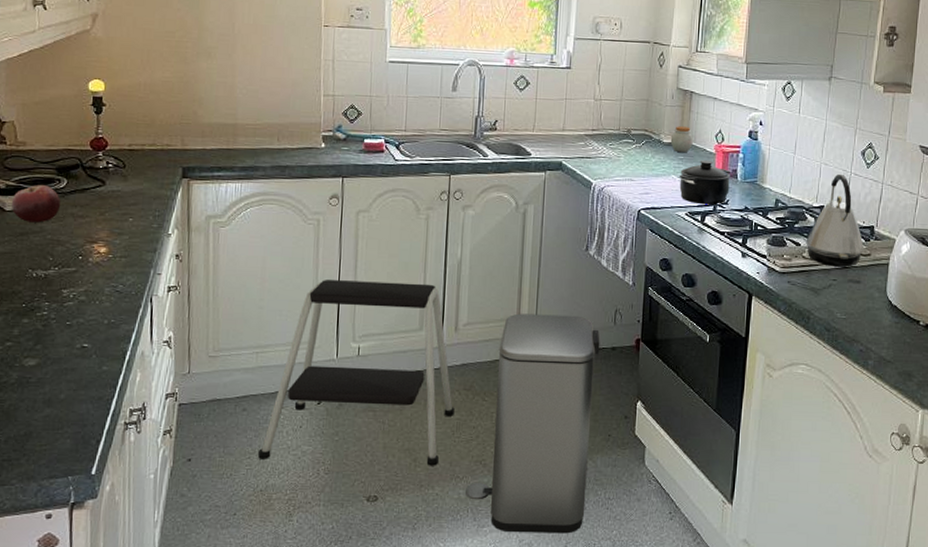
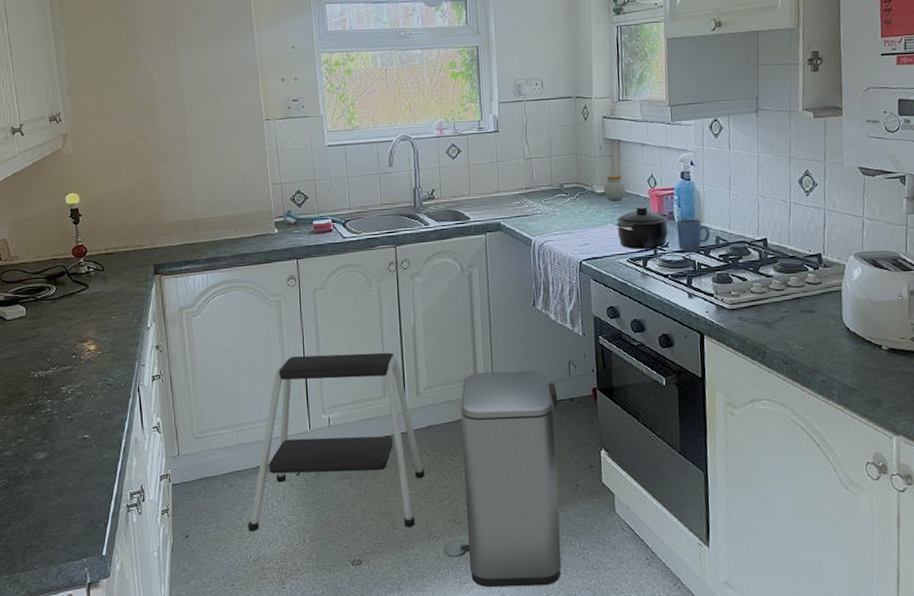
fruit: present [11,185,60,223] -> none [10,293,52,329]
mug: none [738,178,771,211] -> present [676,218,711,251]
kettle: present [806,173,864,267] -> none [752,204,813,299]

